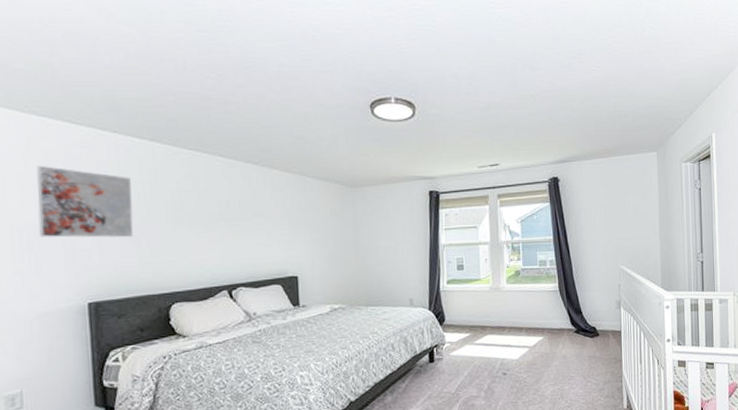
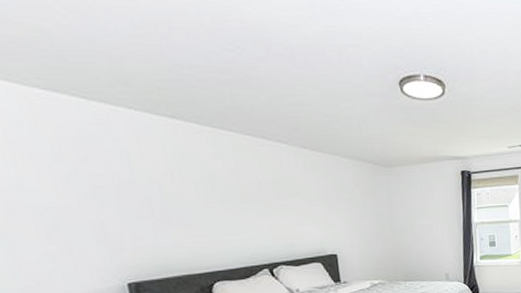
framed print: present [37,165,134,238] -> none [49,143,166,219]

